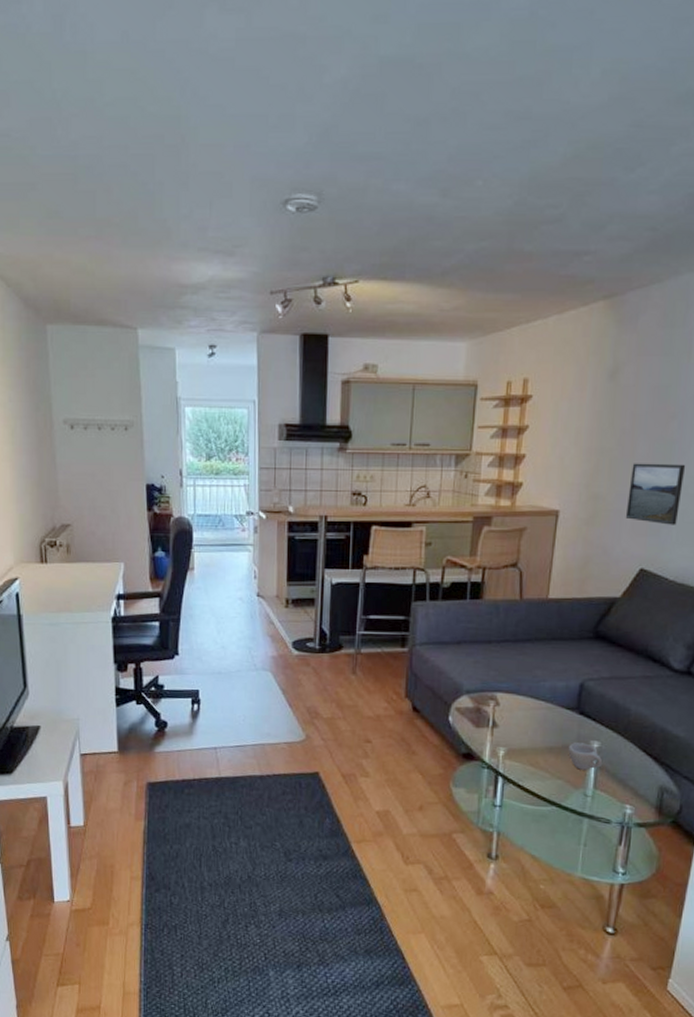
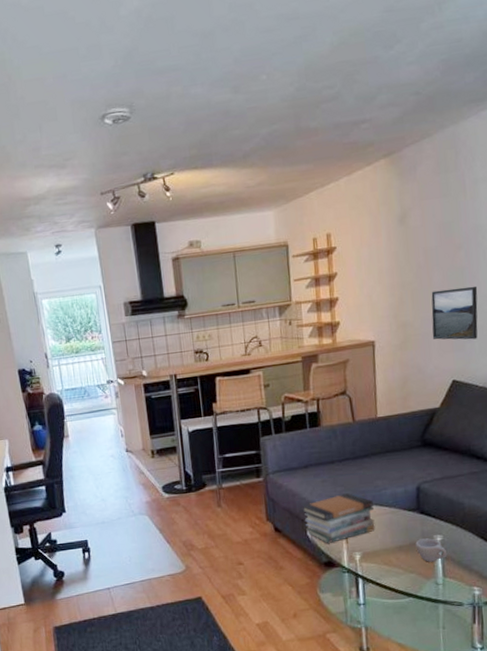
book stack: none [447,679,528,733] -> present [301,493,375,543]

